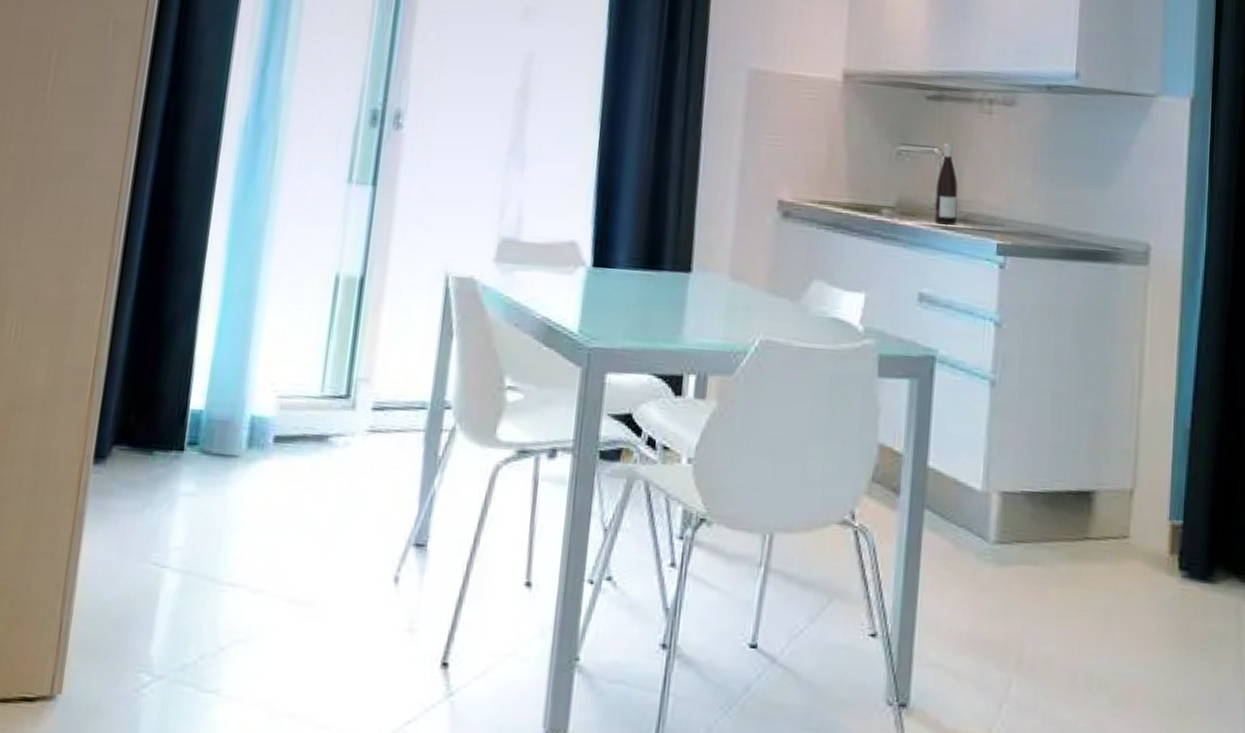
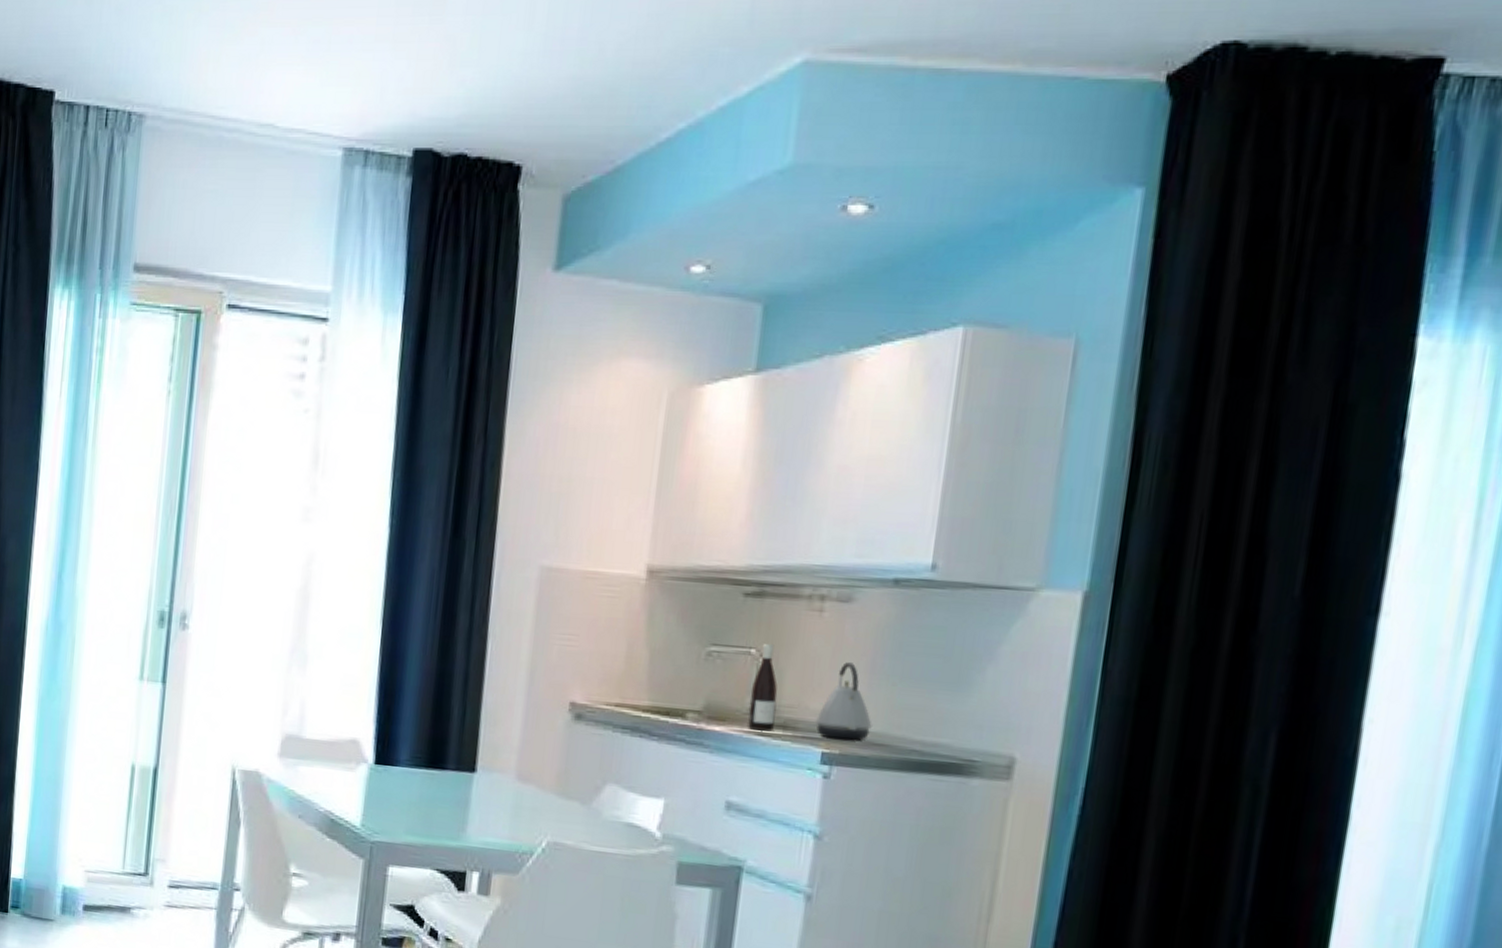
kettle: none [991,160,1037,232] -> present [816,662,872,740]

